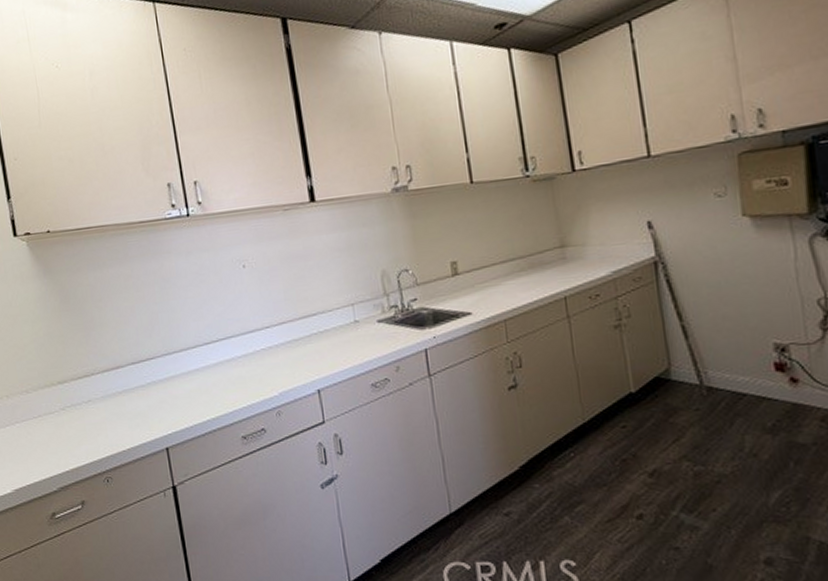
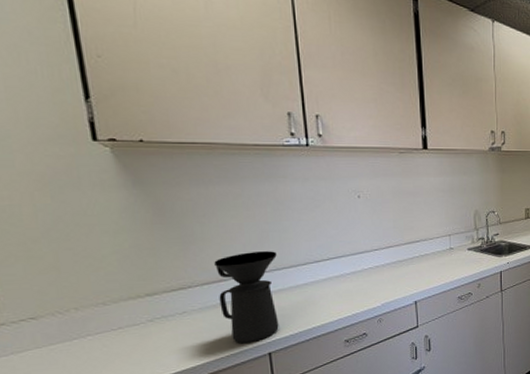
coffee maker: none [112,334,174,436] -> present [214,251,279,344]

